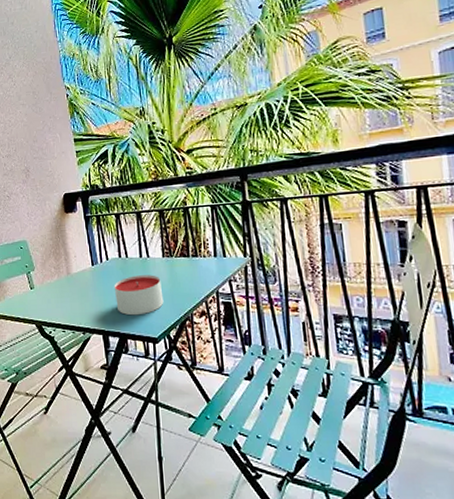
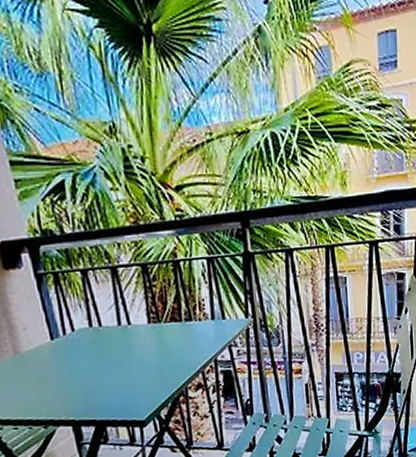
candle: present [114,275,164,316] -> none [84,346,152,398]

